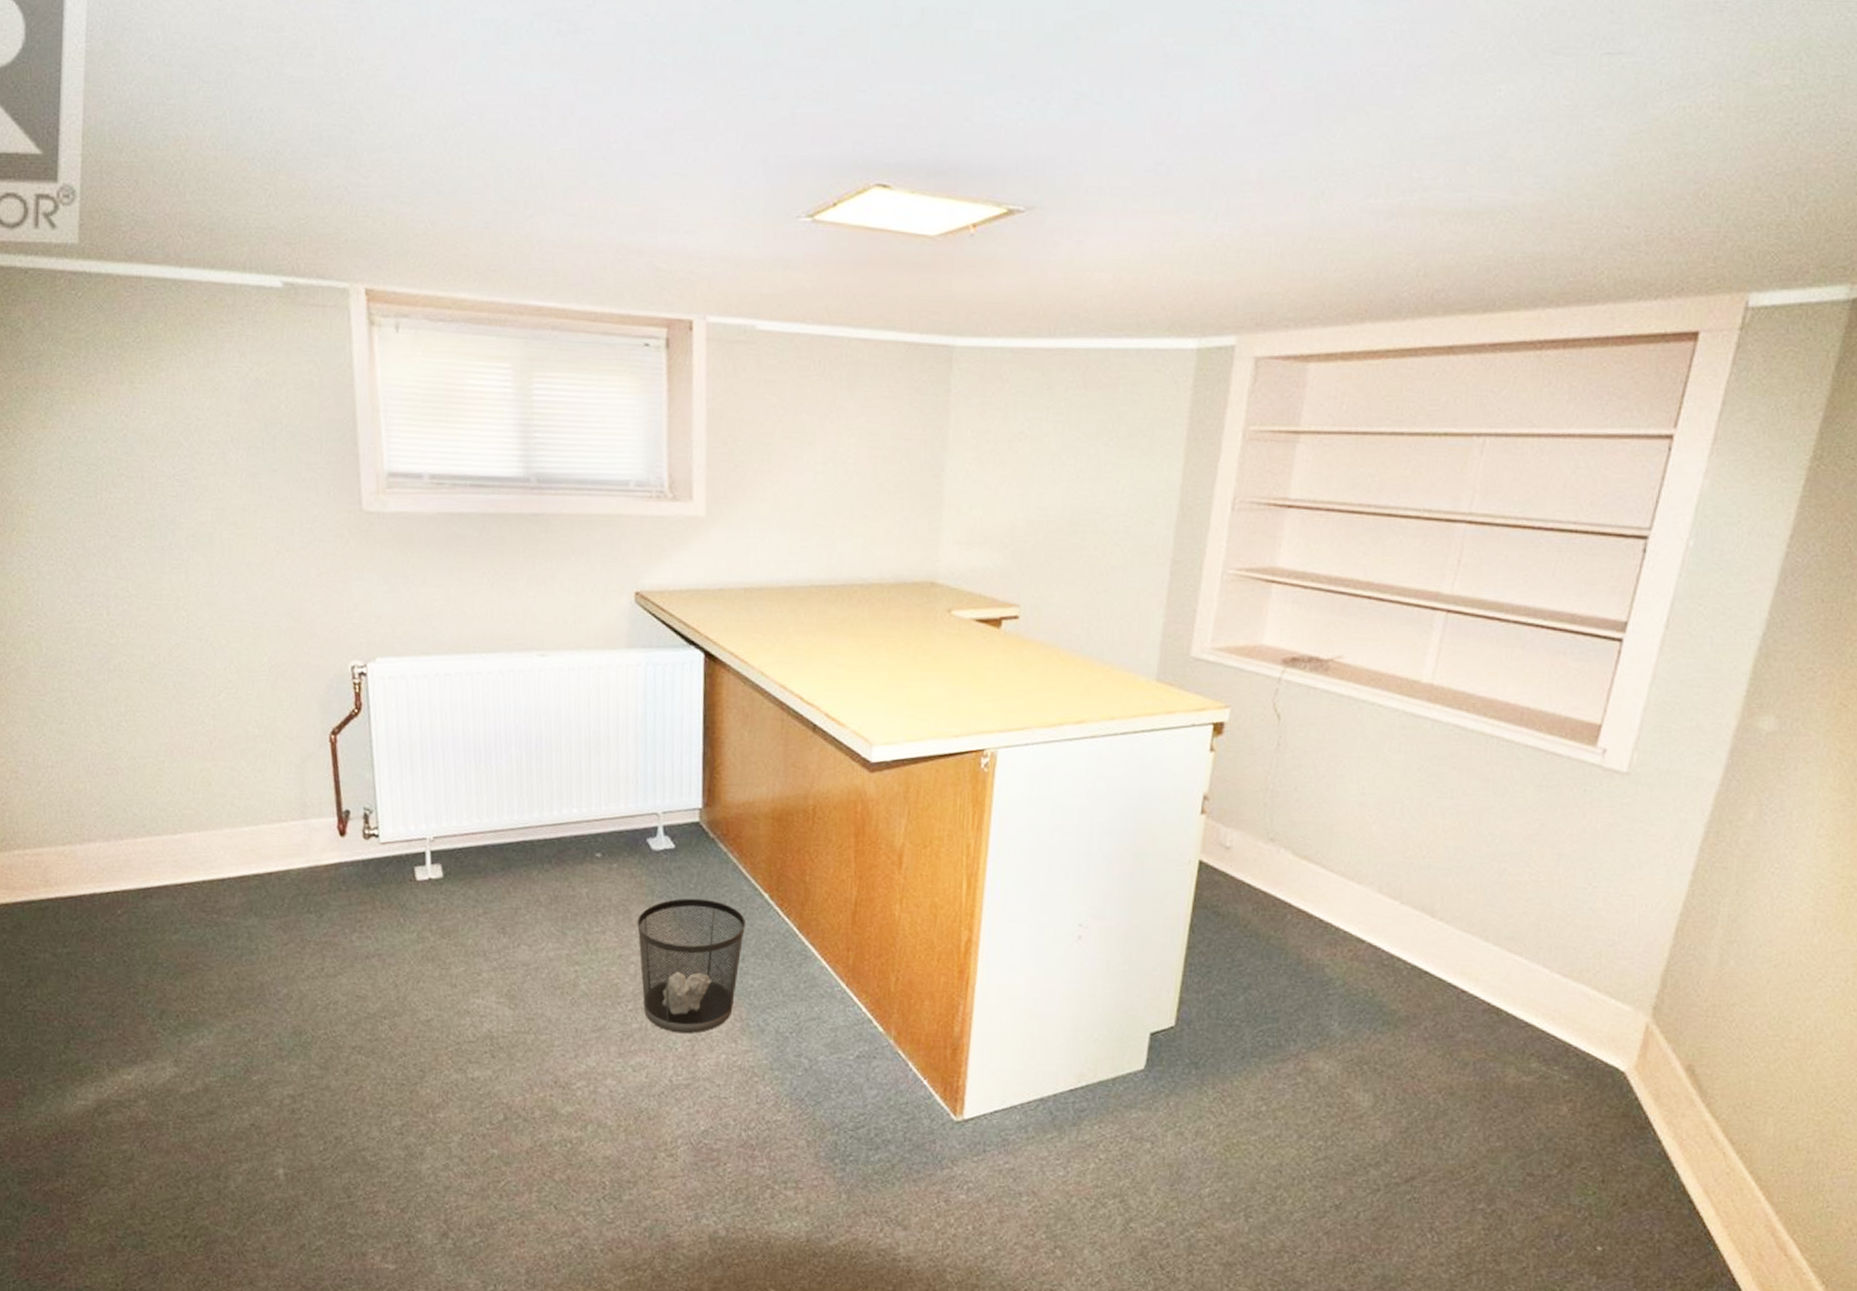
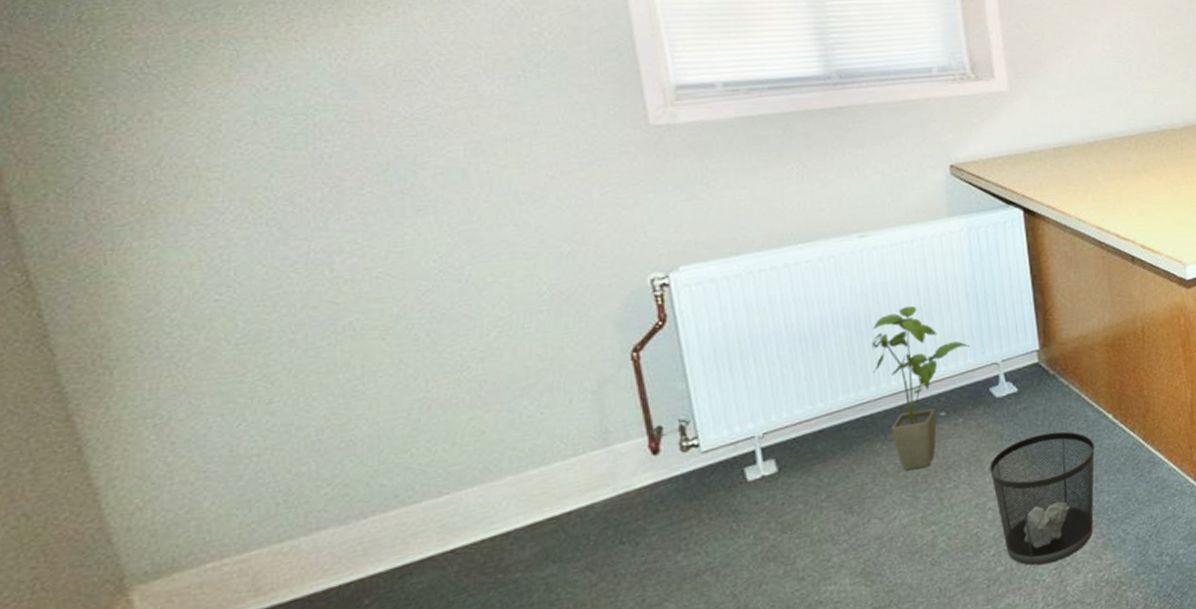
house plant: none [537,736,634,905] -> present [872,305,971,470]

